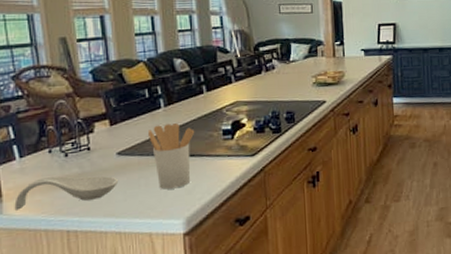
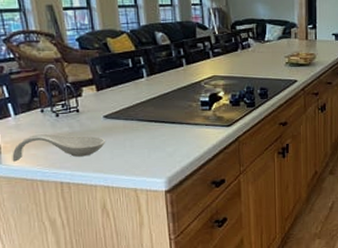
utensil holder: present [147,123,195,190] -> none [131,93,176,152]

